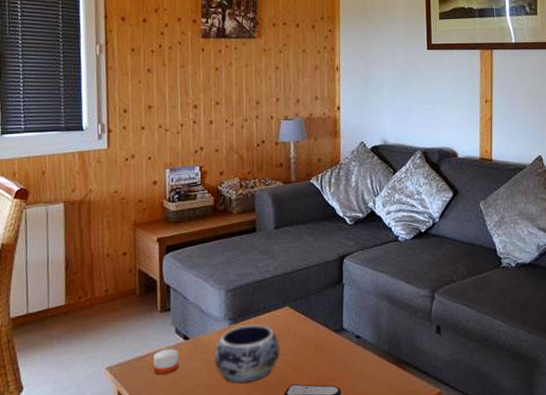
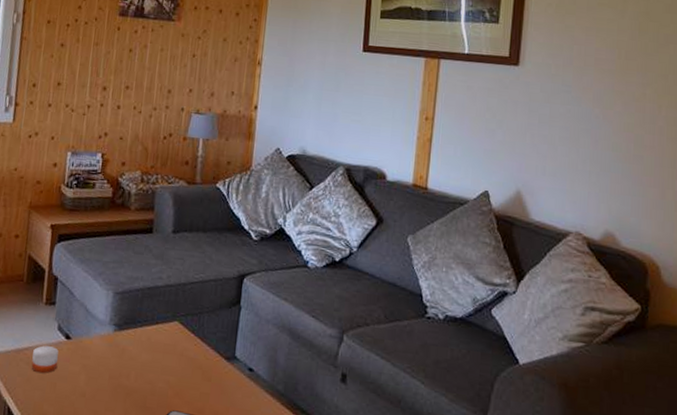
decorative bowl: present [215,324,280,384] -> none [94,334,164,399]

